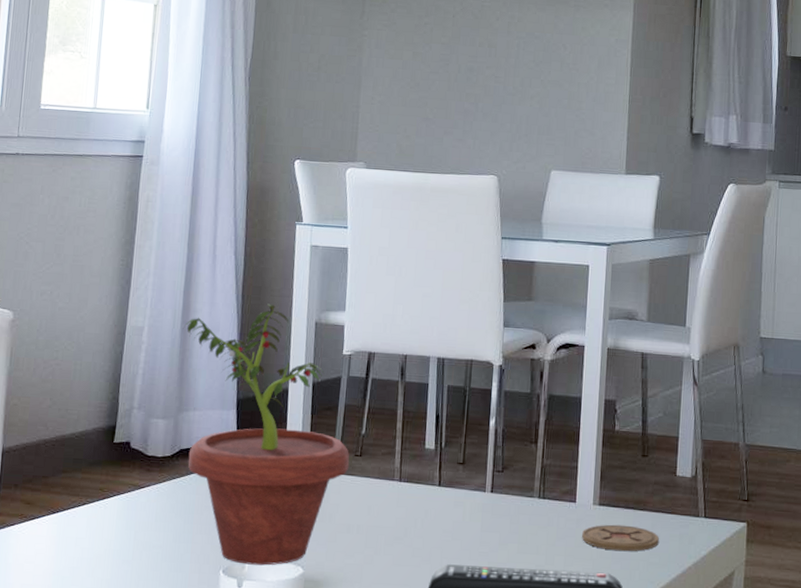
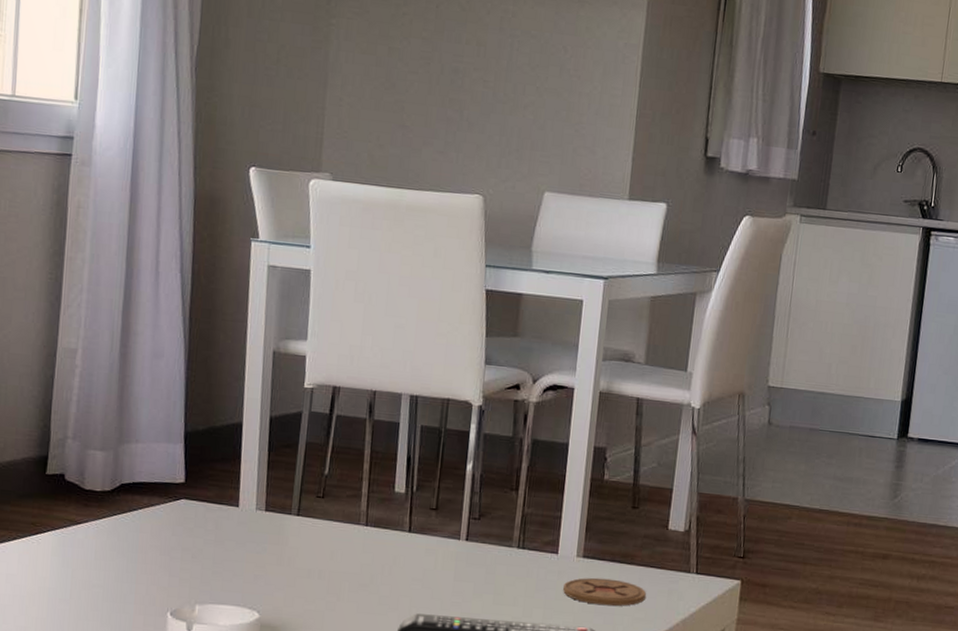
potted plant: present [183,303,350,566] -> none [122,328,311,609]

